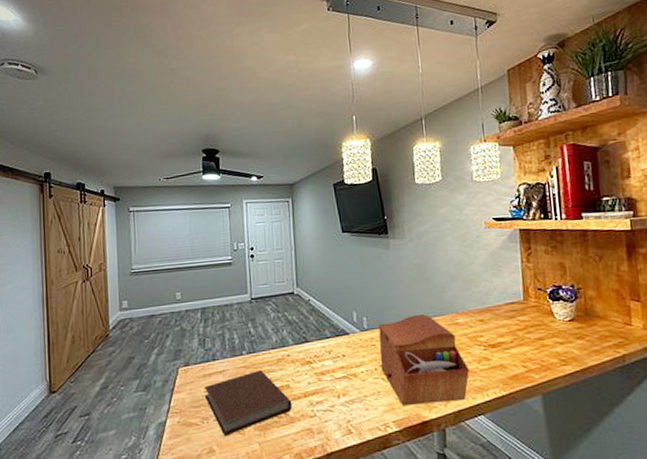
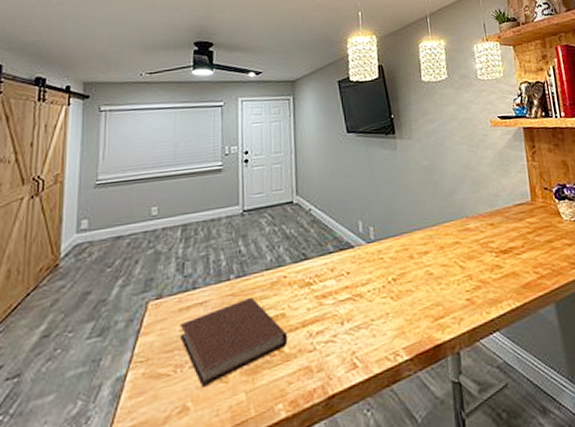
sewing box: present [378,314,469,406] -> none [386,220,482,329]

